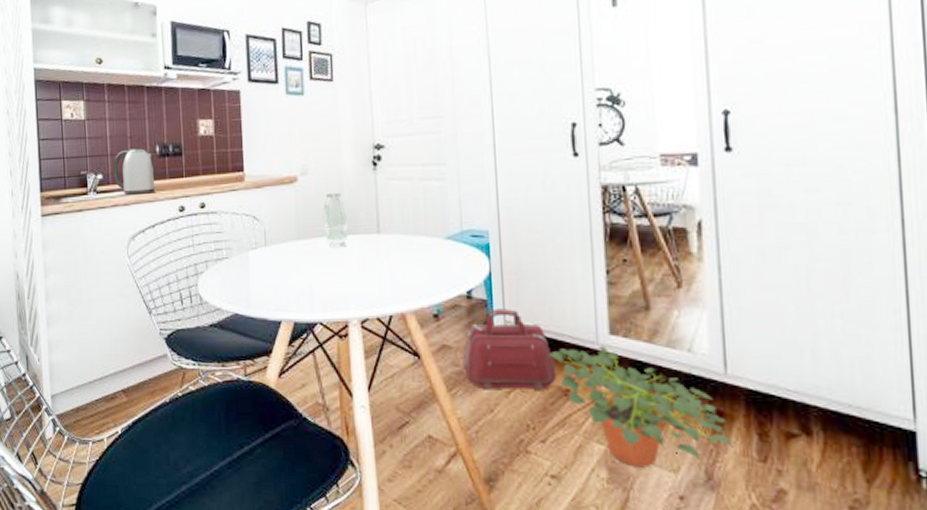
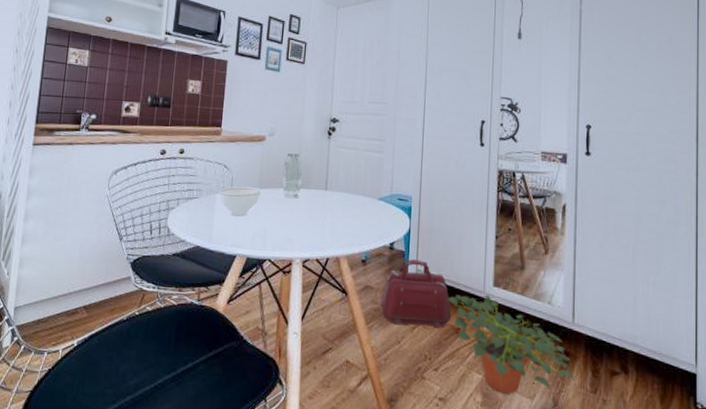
kettle: present [113,147,156,196] -> none [106,95,143,137]
bowl: none [251,238,301,275] -> present [219,186,262,217]

